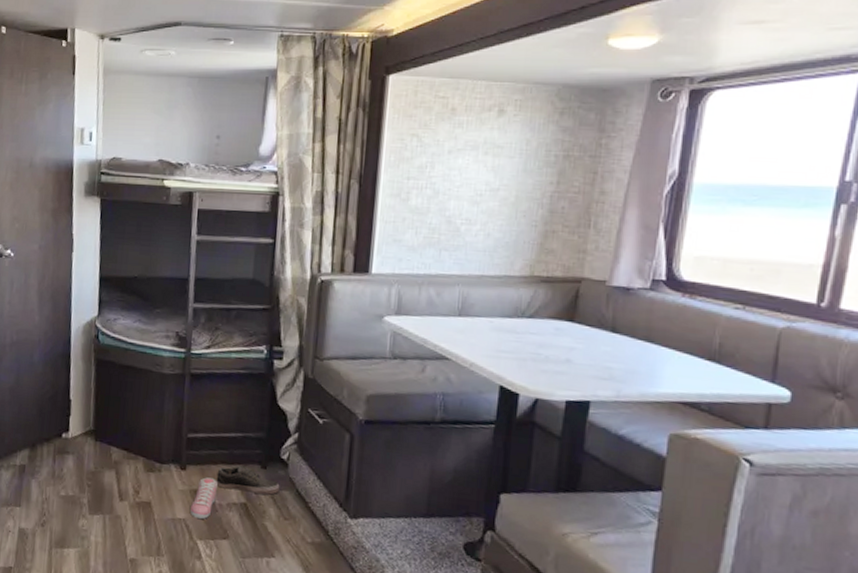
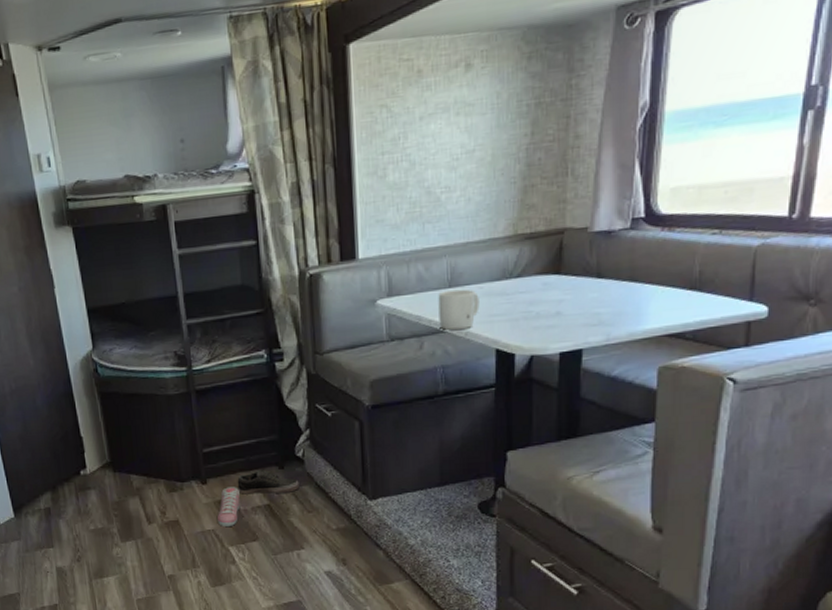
mug: none [444,318,488,360] -> present [438,289,480,330]

